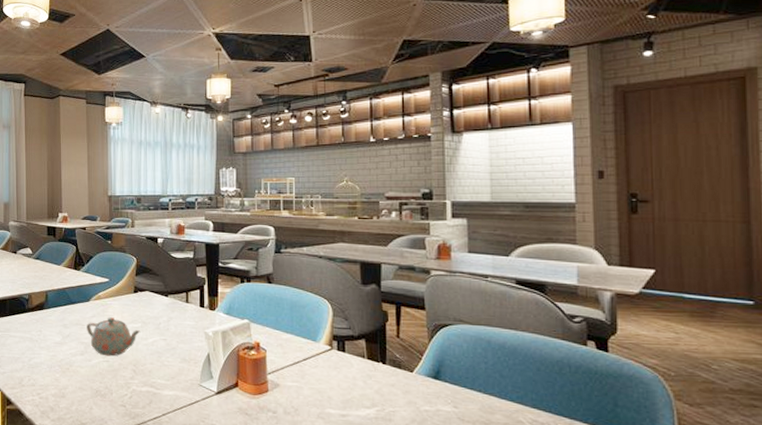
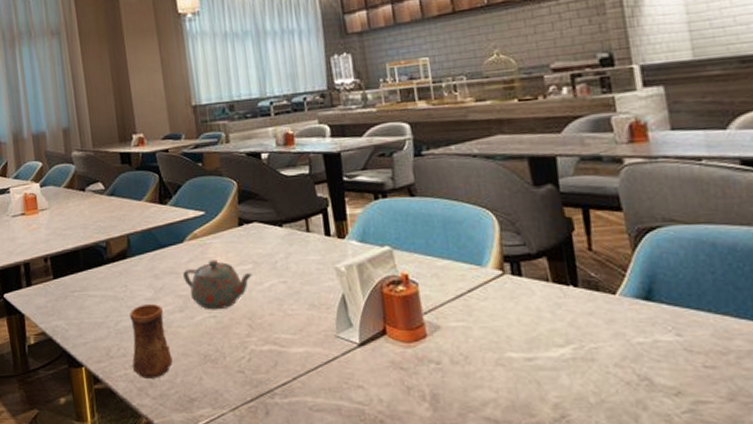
cup: none [38,347,71,405] -> present [130,304,173,378]

